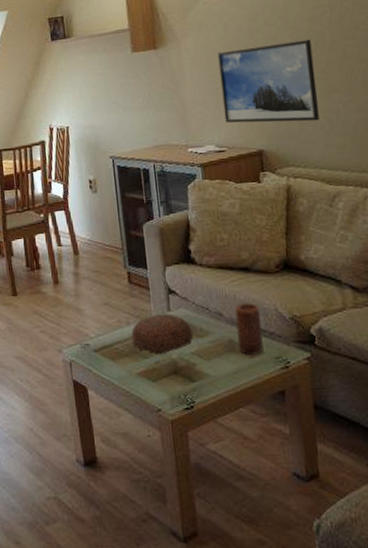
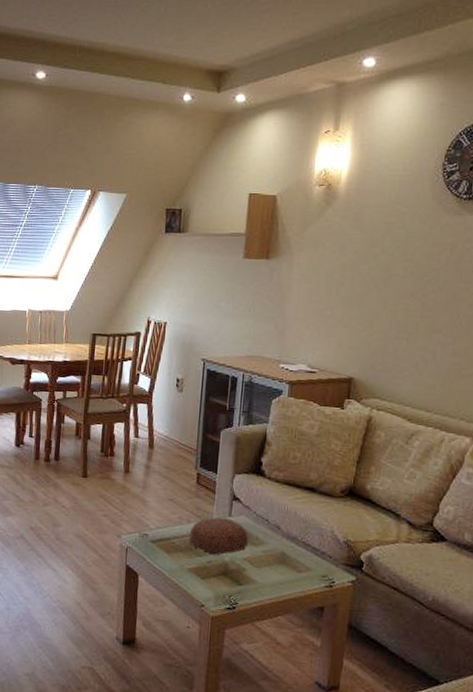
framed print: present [217,39,320,123] -> none [322,273,424,358]
candle: present [234,302,264,356] -> none [289,520,317,571]

